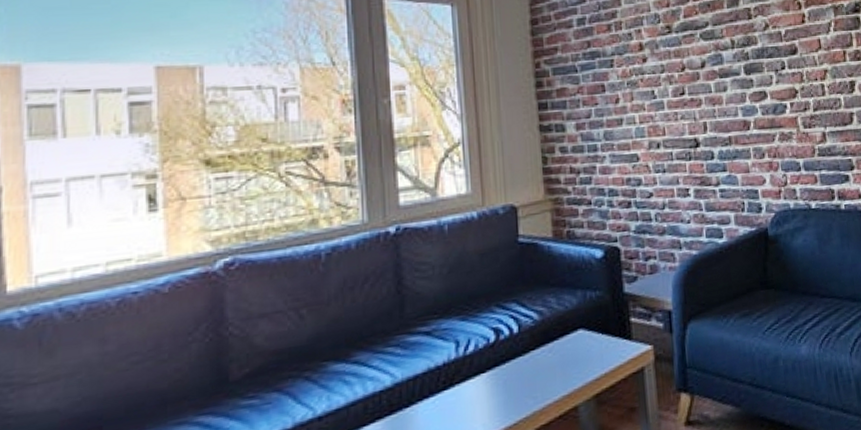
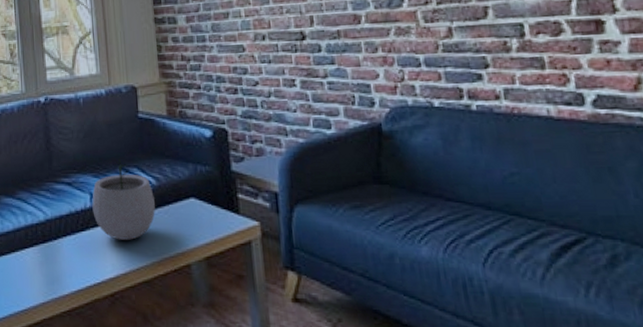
plant pot: none [458,293,537,393] -> present [92,158,155,240]

